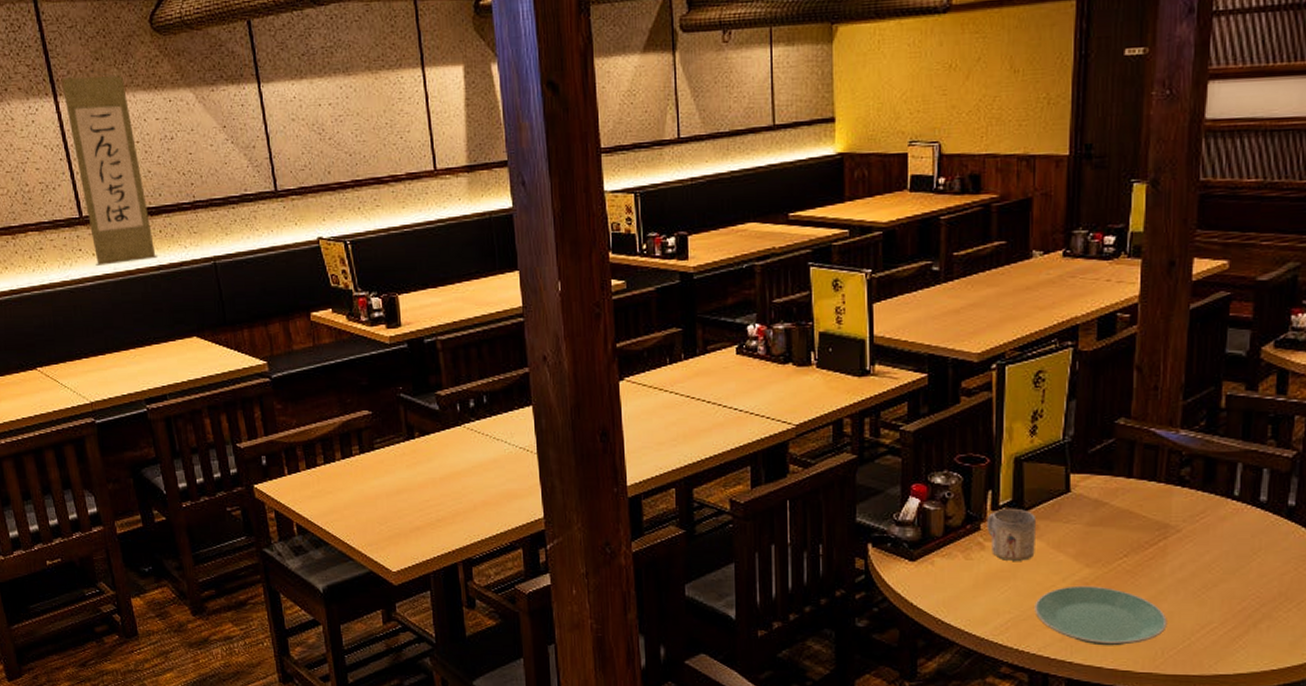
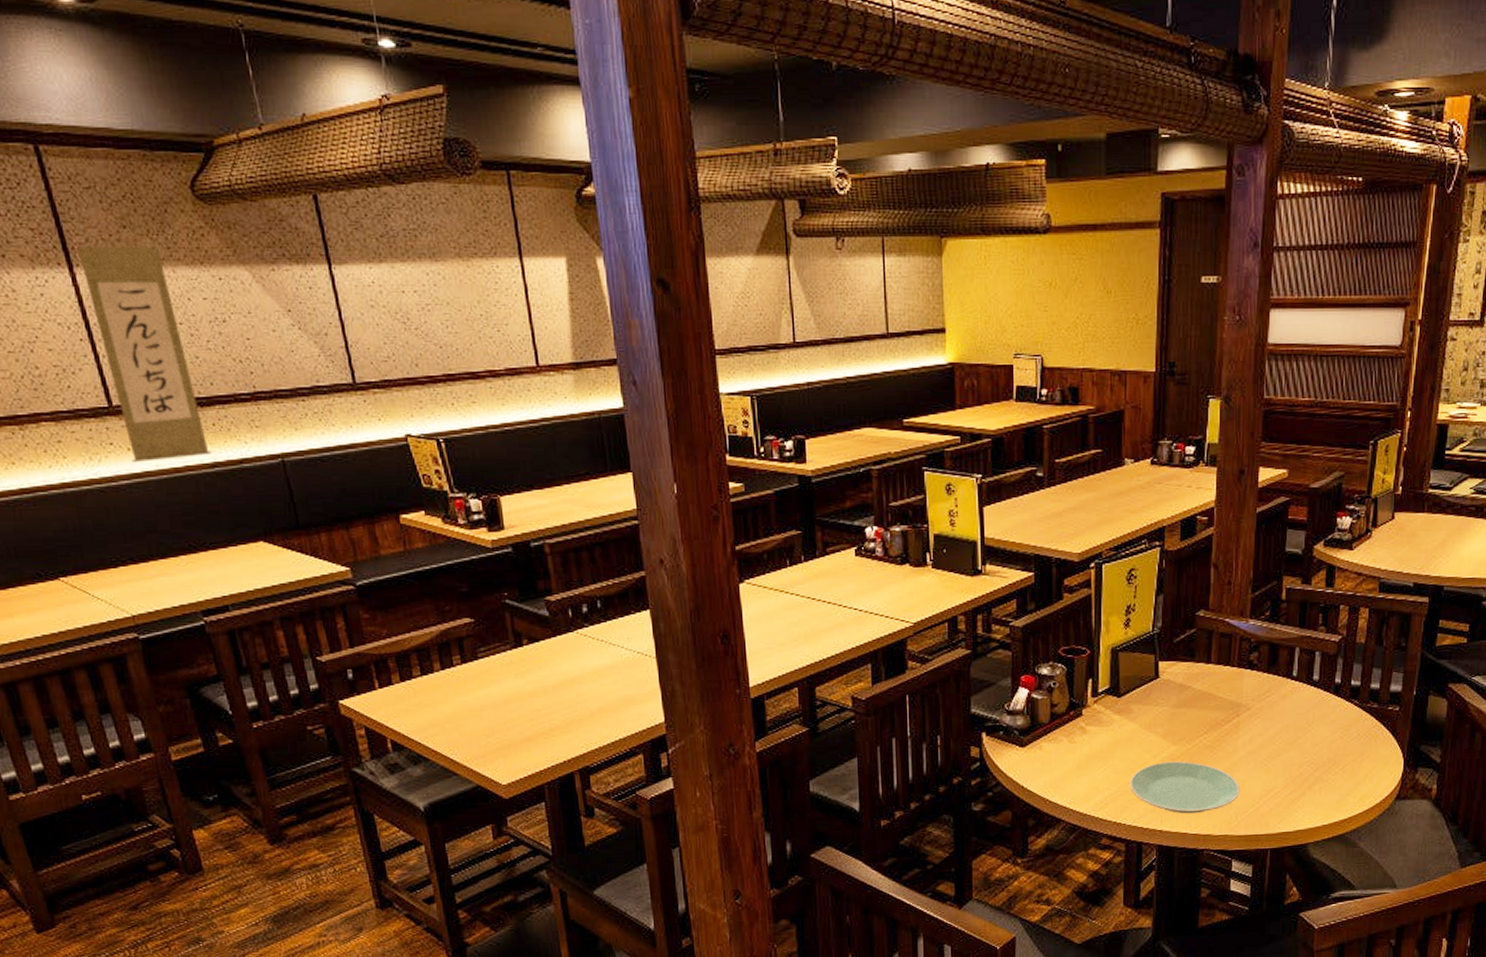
mug: present [987,508,1037,561] -> none [1088,694,1131,742]

